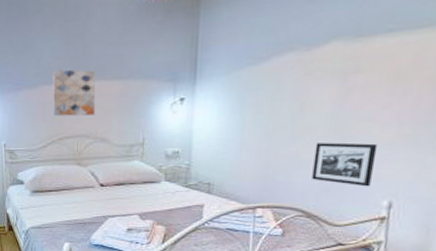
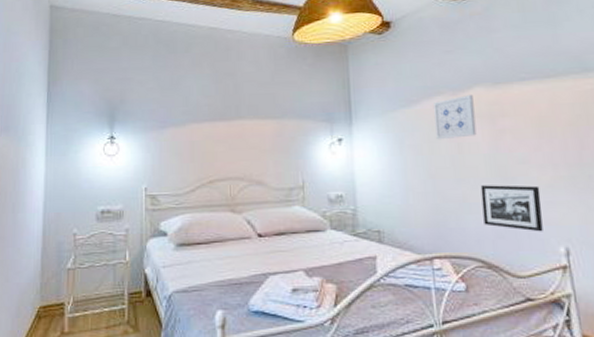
wall art: present [53,69,95,117] -> none [202,107,249,157]
wall art: none [279,50,328,99] -> present [434,95,477,140]

